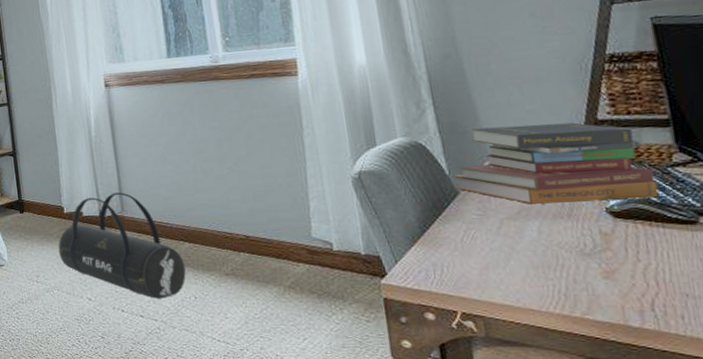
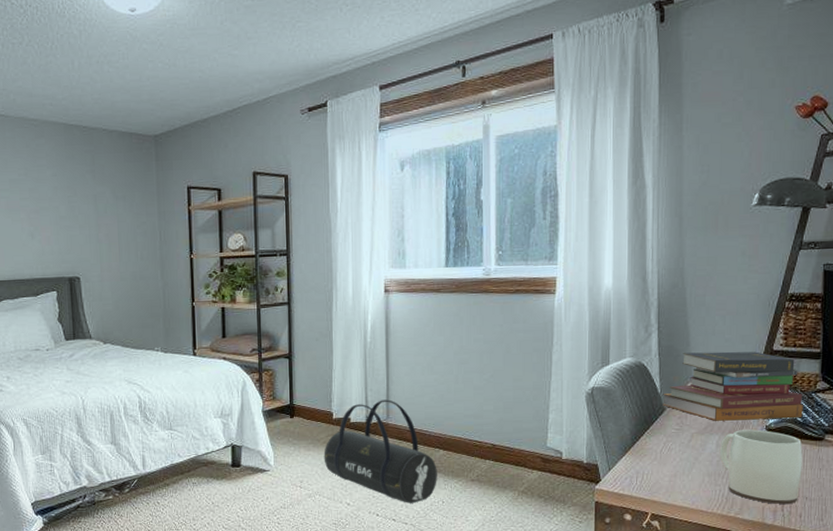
mug: none [543,212,675,302] -> present [719,429,804,504]

